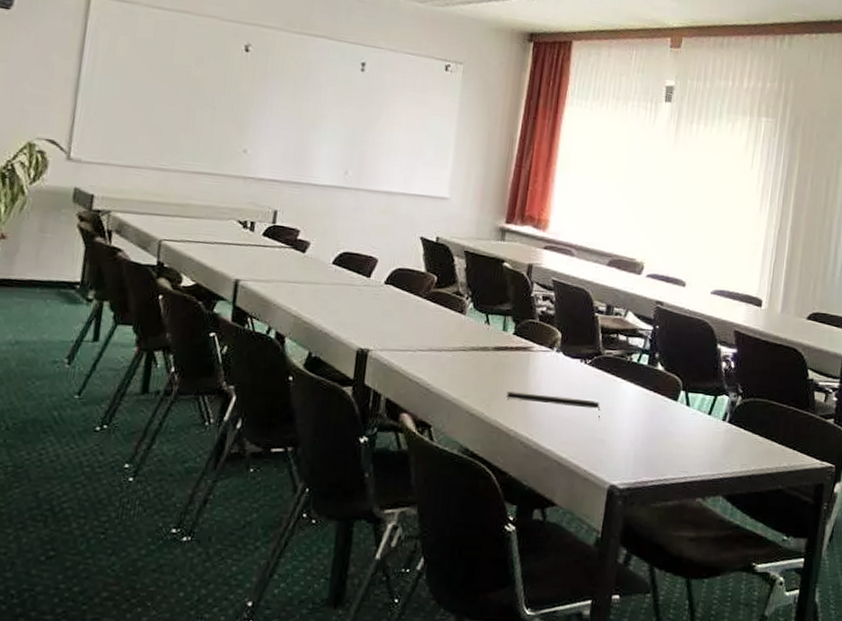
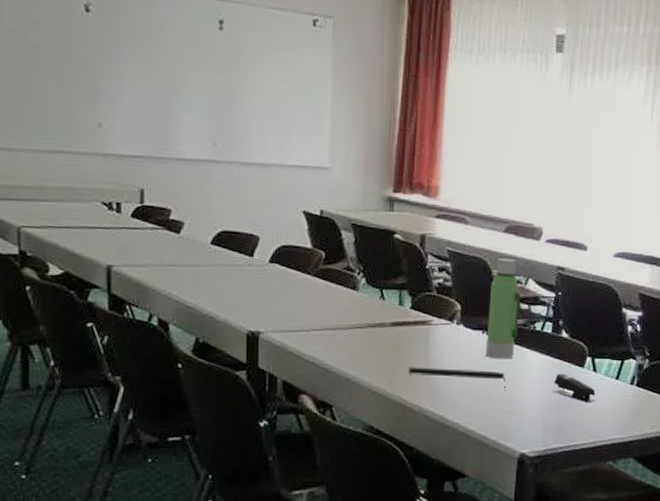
water bottle: none [582,289,619,389] -> present [485,257,520,359]
stapler: none [646,405,688,437] -> present [554,372,596,402]

